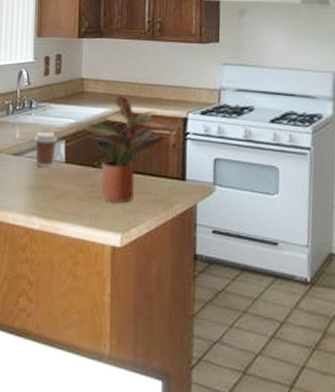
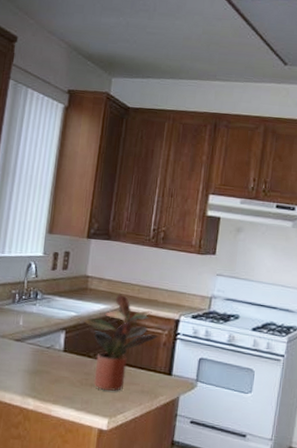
coffee cup: present [34,132,58,166] -> none [36,322,59,354]

